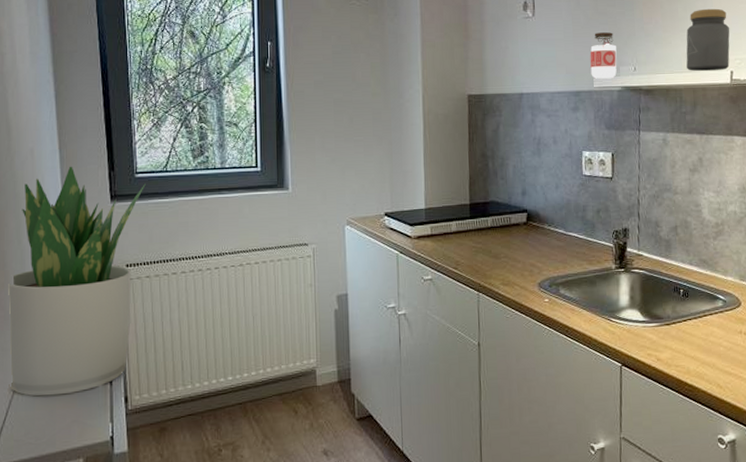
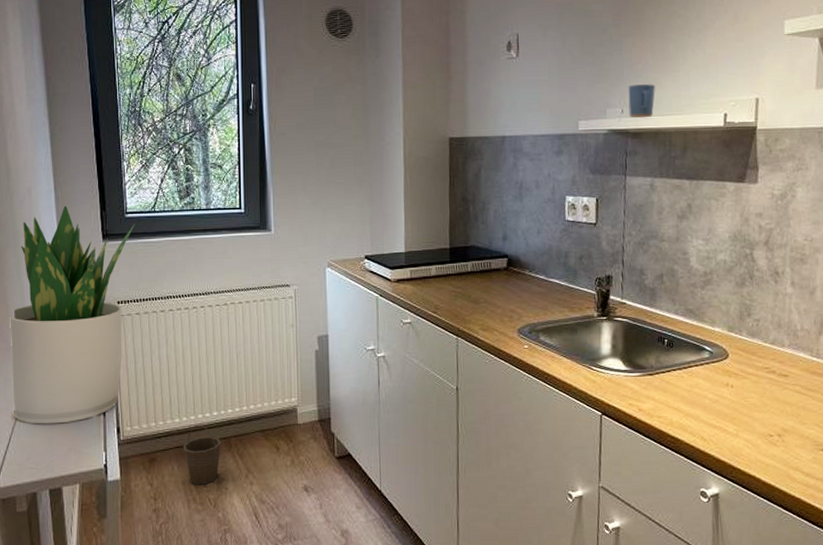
bucket: none [196,390,236,454] -> present [183,424,221,485]
jar: present [590,32,617,79] -> none [575,73,604,121]
mug: none [640,43,666,75] -> present [628,84,655,117]
jar: present [686,8,730,72] -> none [677,47,725,114]

